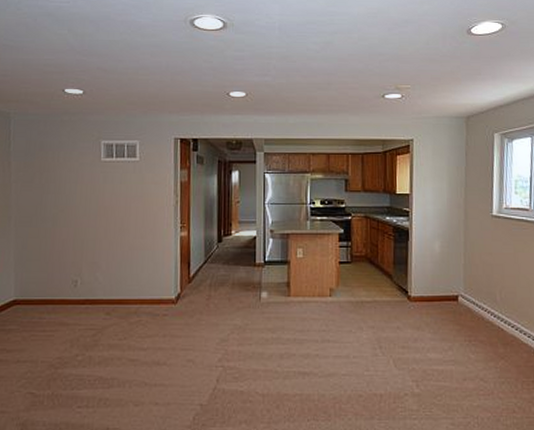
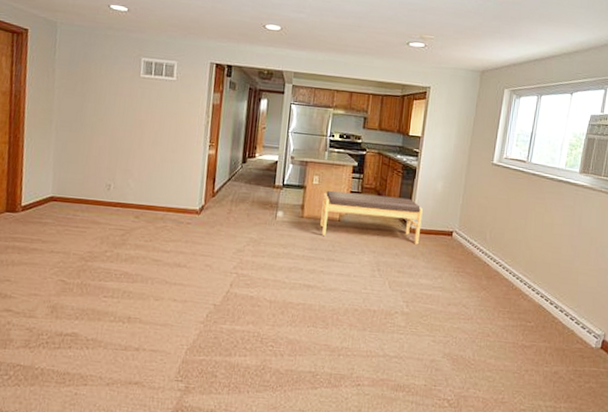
bench: none [310,263,422,314] -> present [320,190,423,245]

